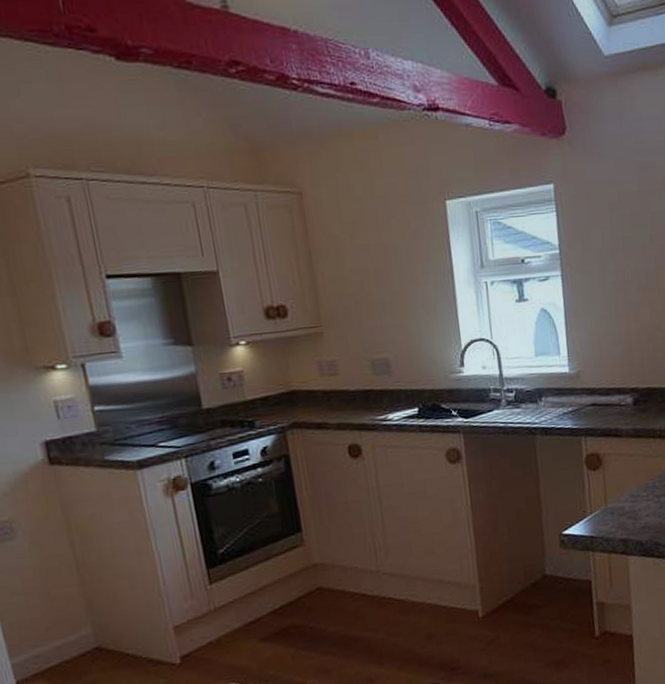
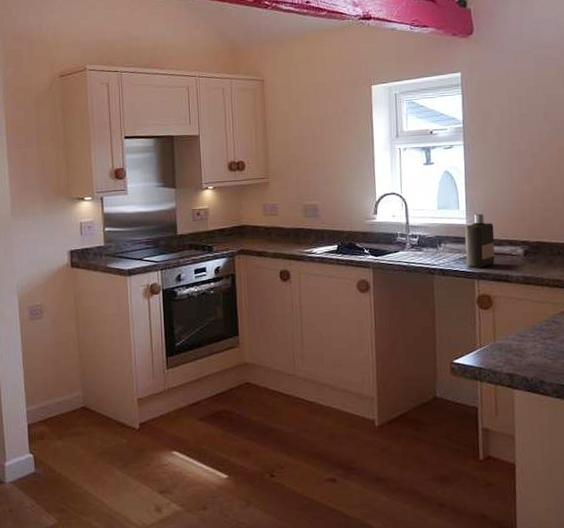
bottle: none [568,359,603,424] -> present [465,214,495,269]

